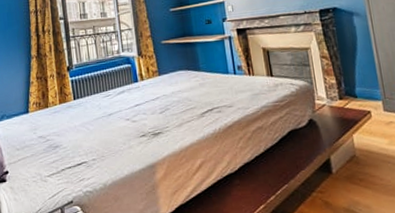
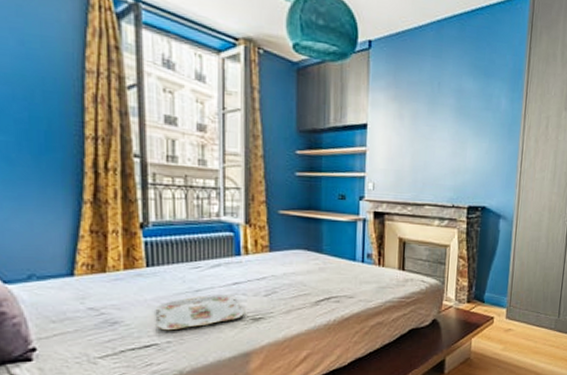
serving tray: none [83,115,147,150] -> present [157,295,245,331]

